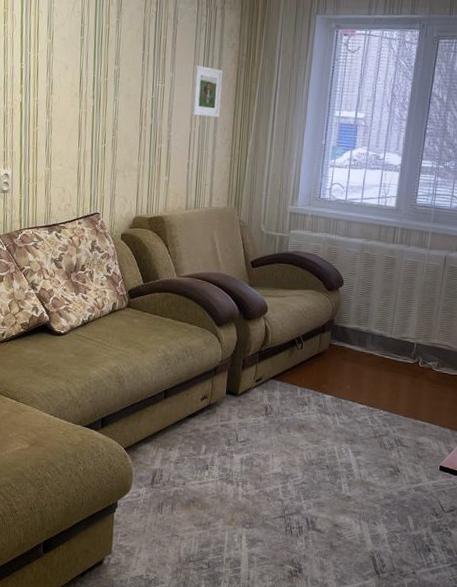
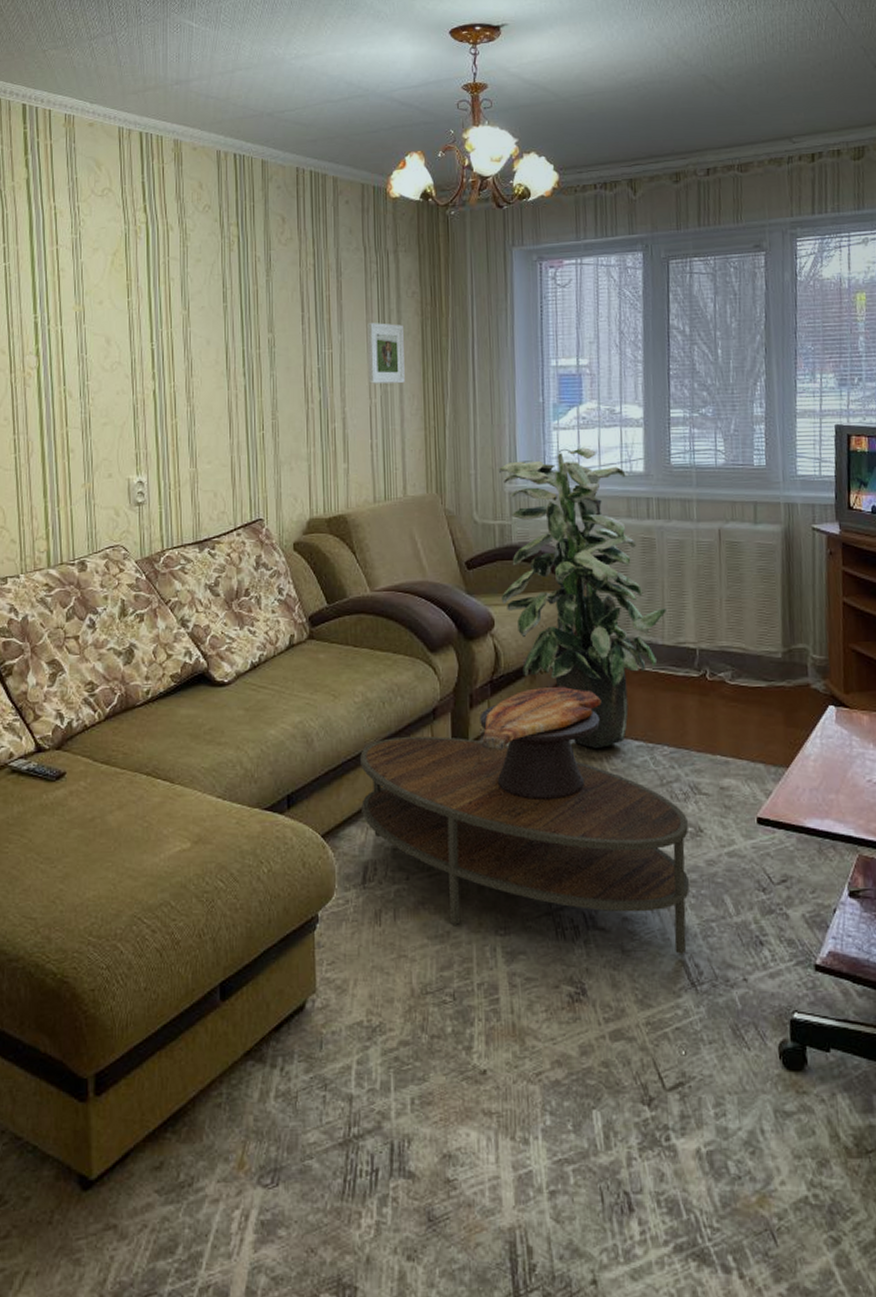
coffee table: none [155,385,390,552] -> present [360,736,689,954]
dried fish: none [248,360,340,440] -> present [479,686,602,801]
indoor plant: none [275,183,398,407] -> present [499,447,668,748]

